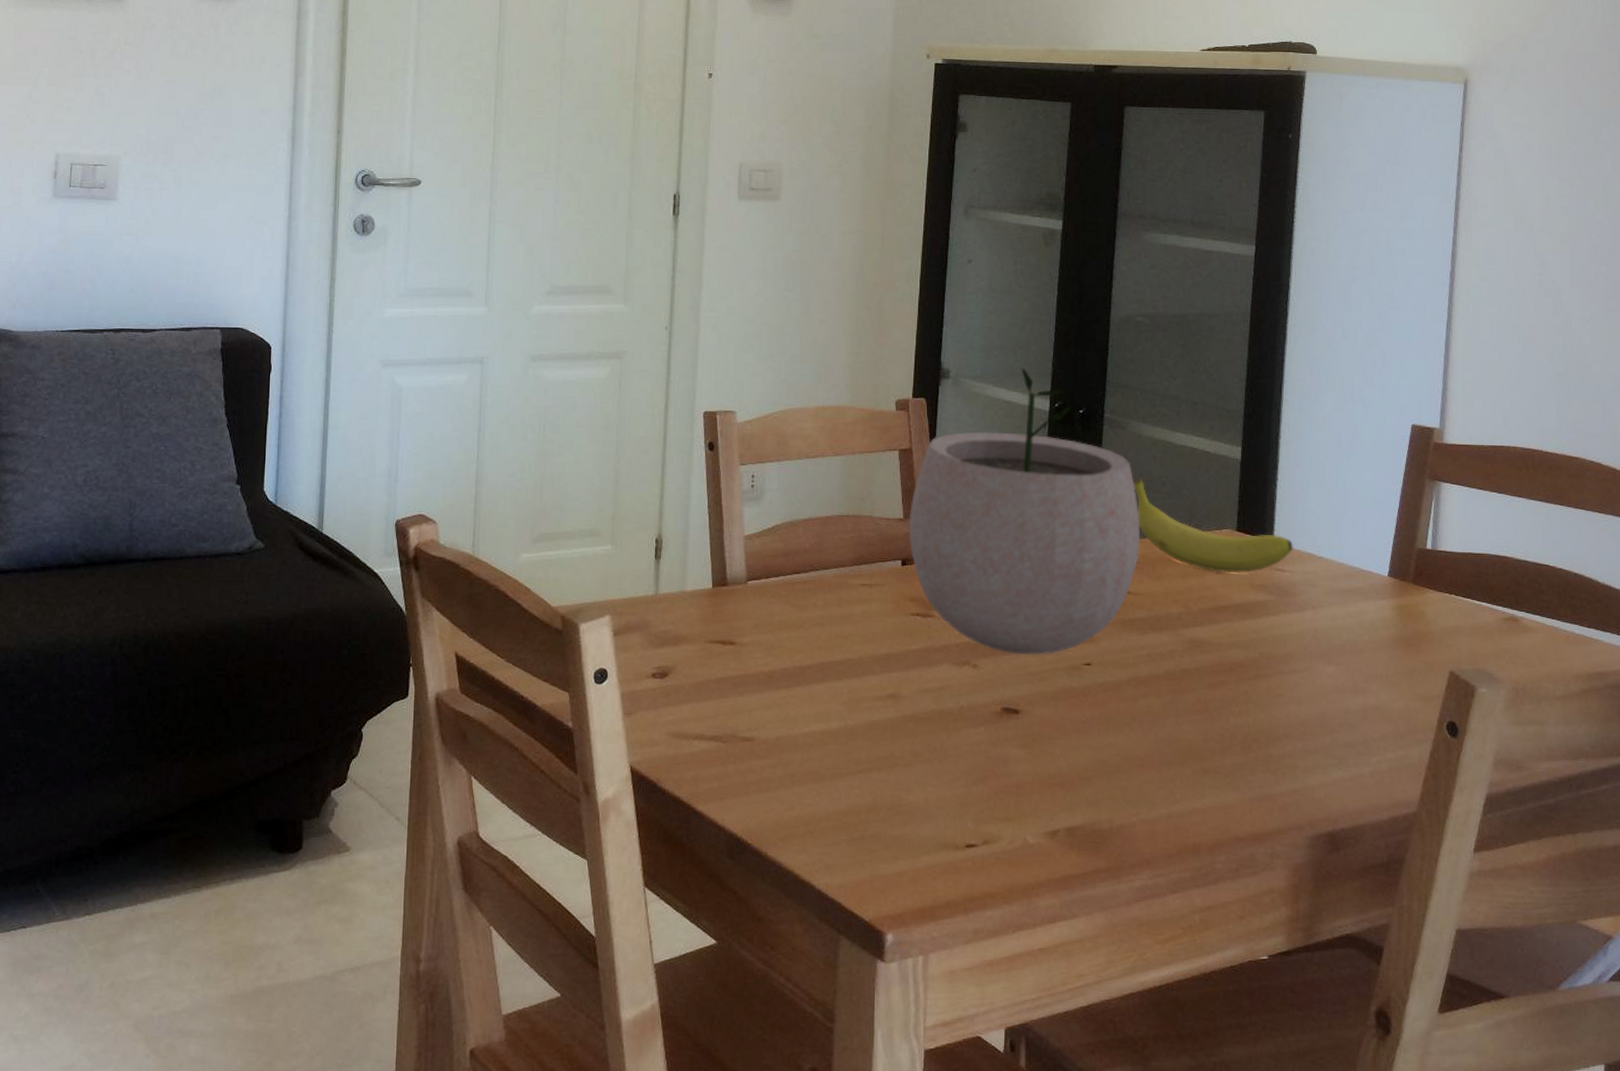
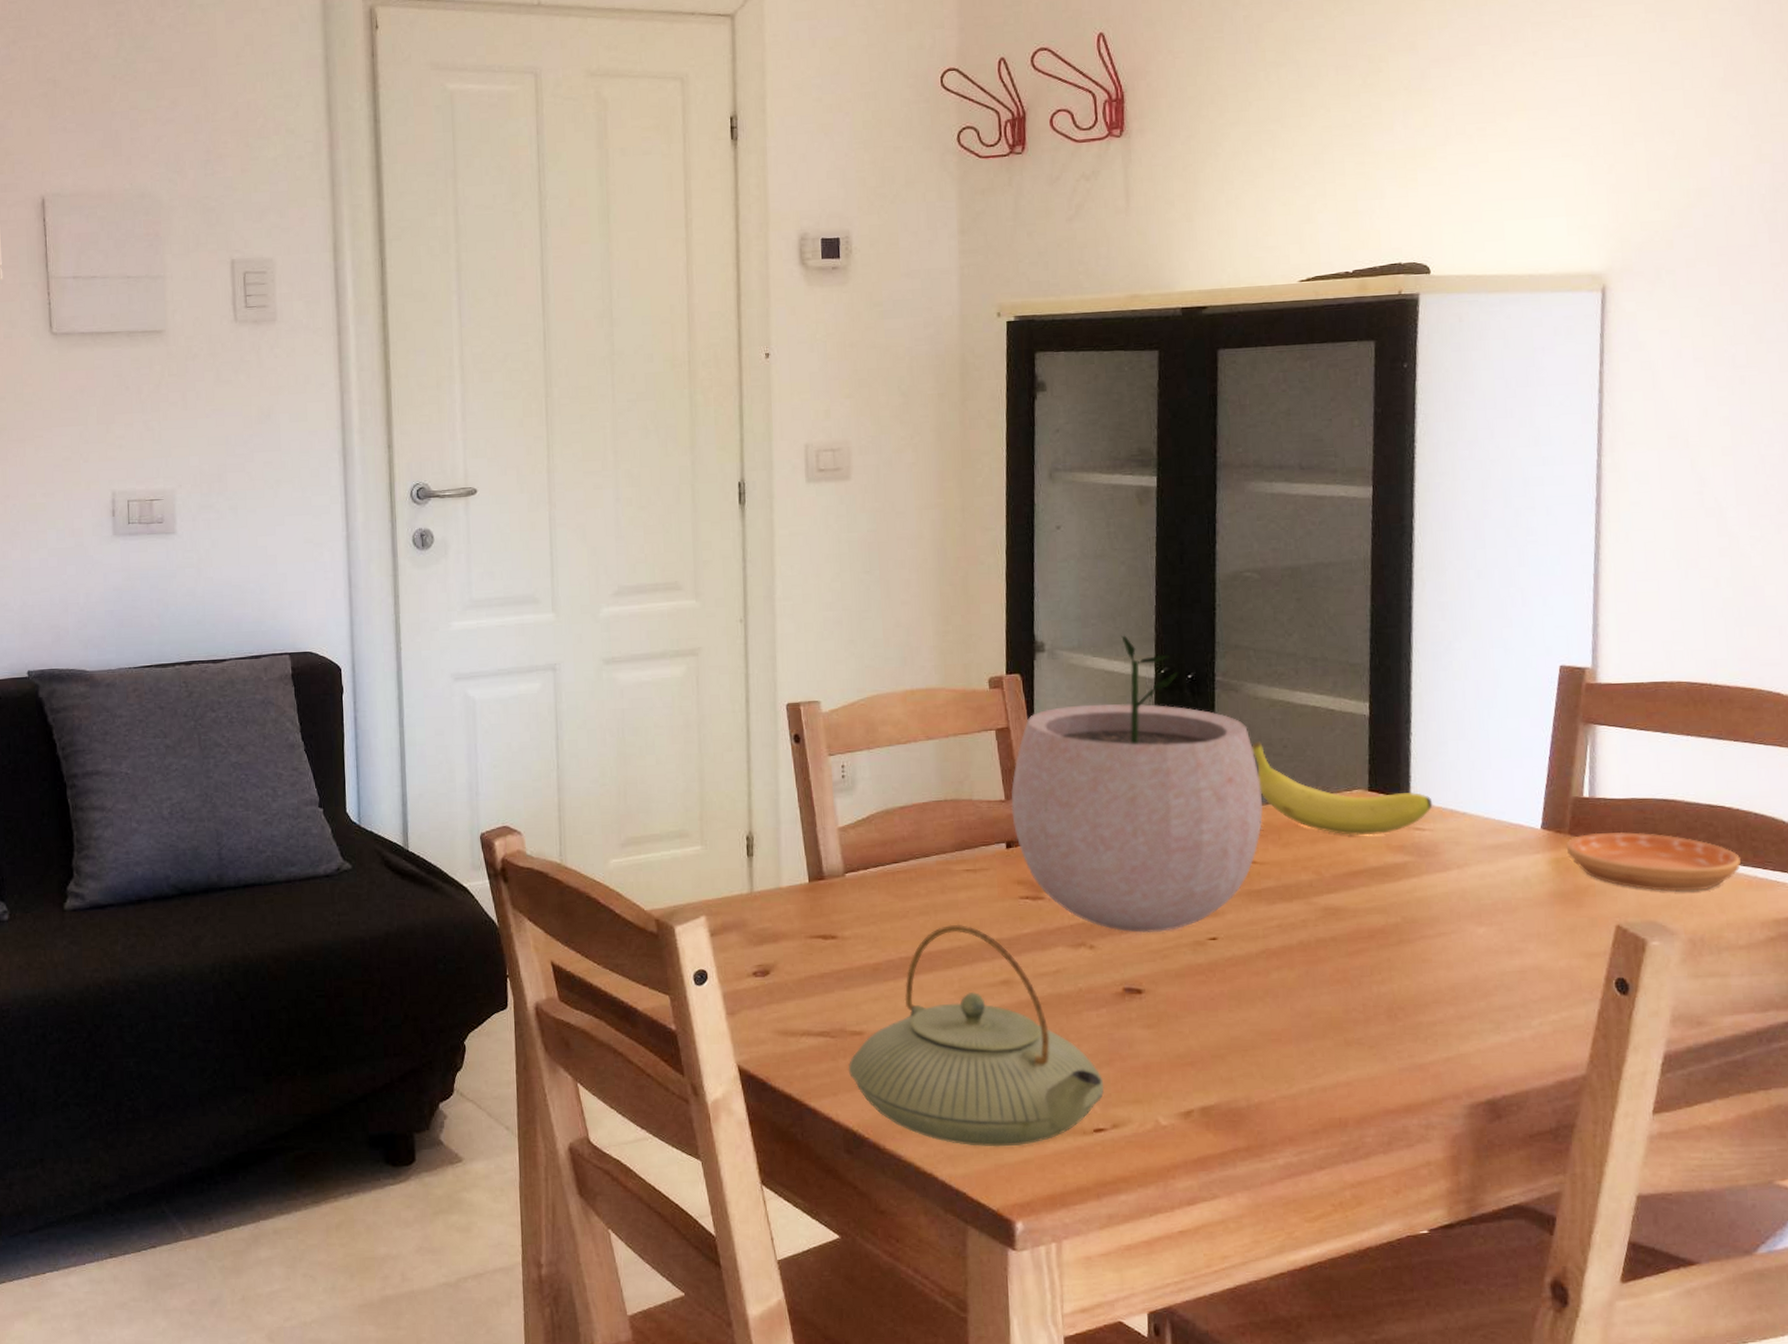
teapot: none [737,636,978,859] -> present [849,924,1105,1147]
saucer: none [1409,582,1561,643] -> present [1566,832,1741,892]

